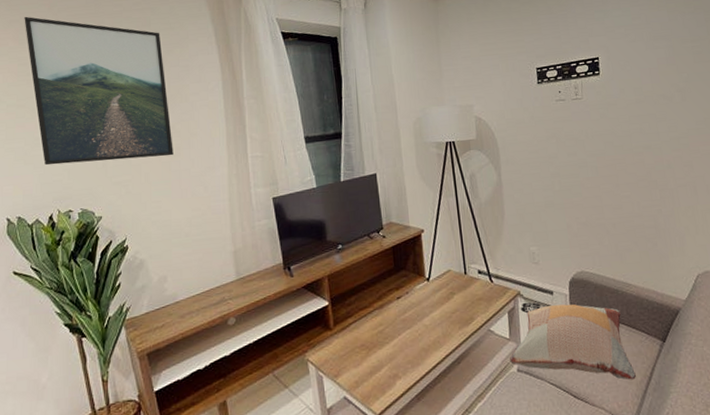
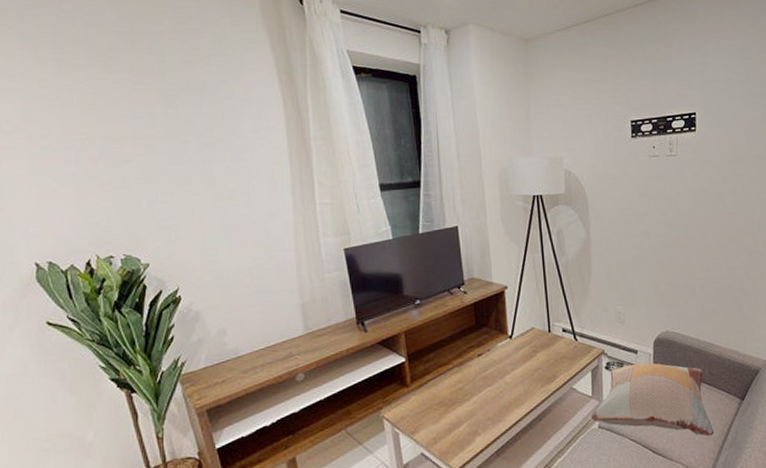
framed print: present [24,16,173,166] -> none [42,30,230,205]

